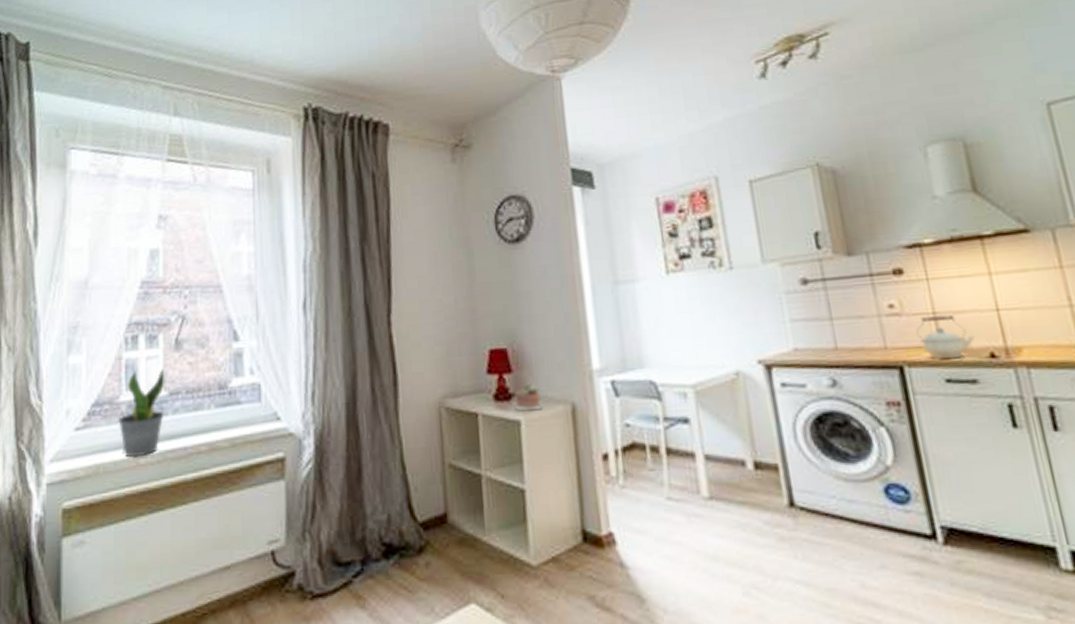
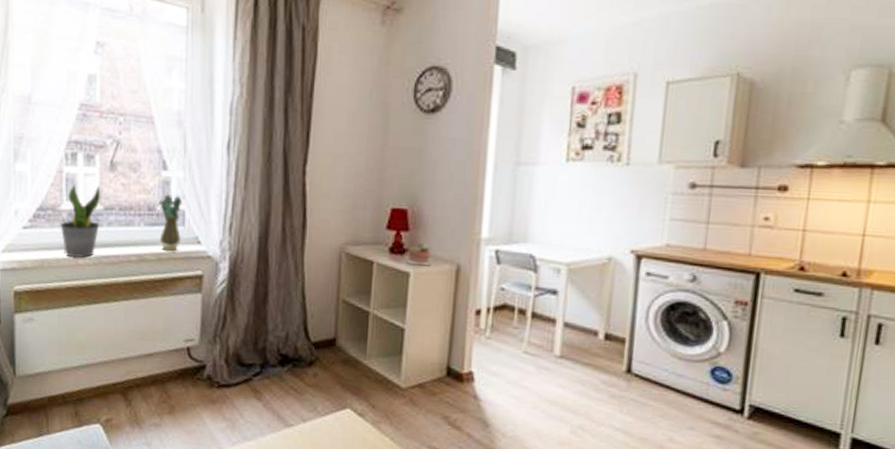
vase: none [230,365,259,435] -> present [158,192,184,252]
kettle: present [916,314,975,359] -> none [781,232,834,273]

